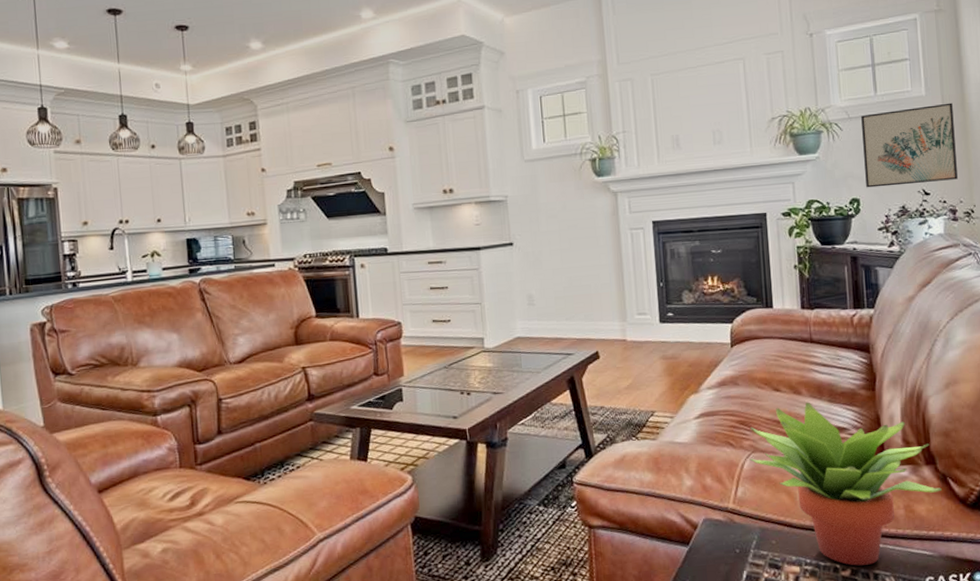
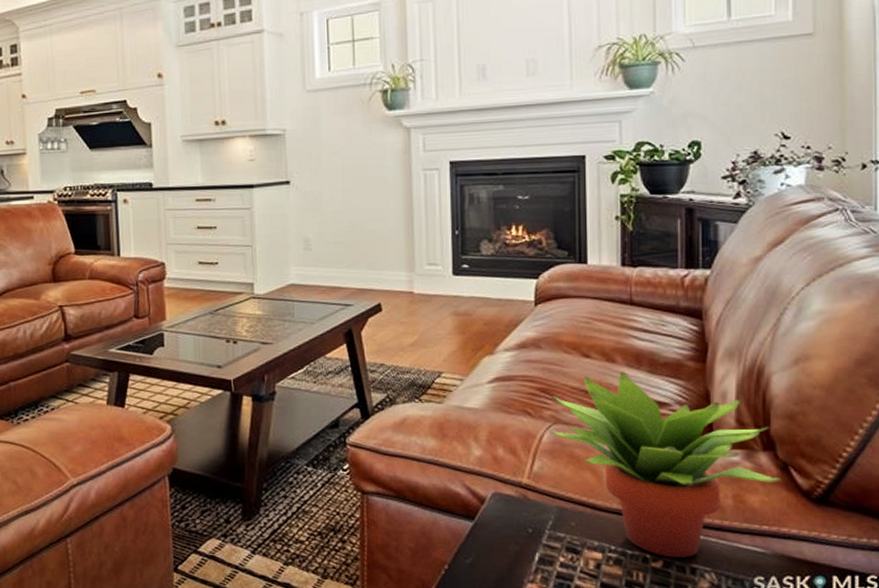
wall art: present [861,102,958,188] -> none [709,29,827,129]

